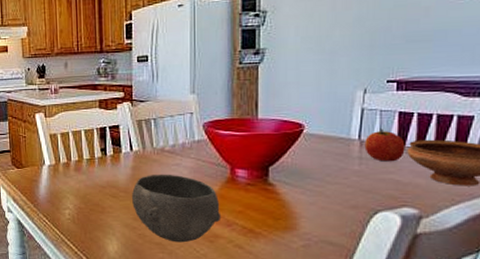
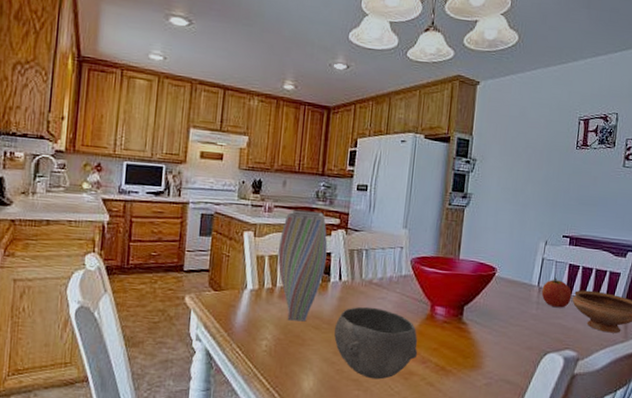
vase: none [68,88,115,191] -> present [278,210,328,322]

